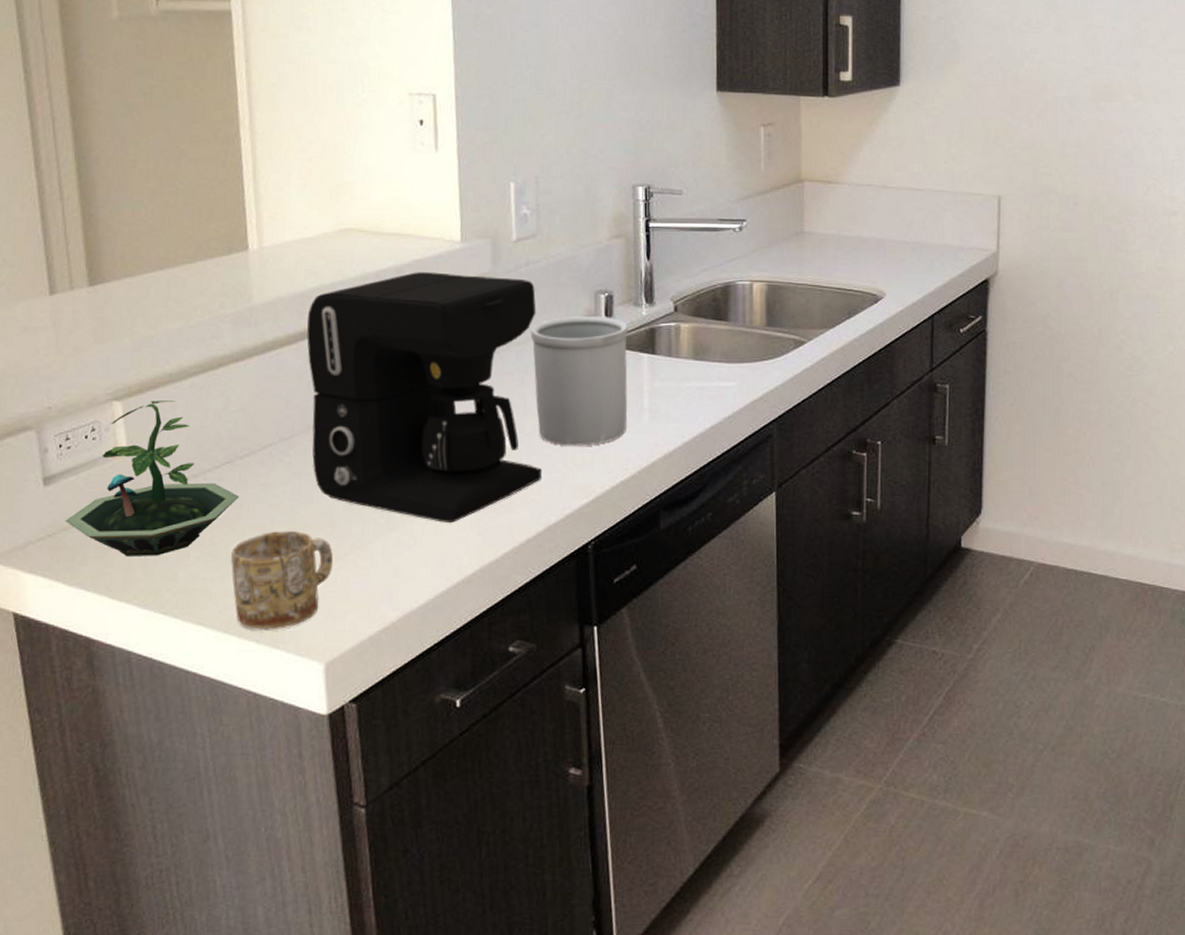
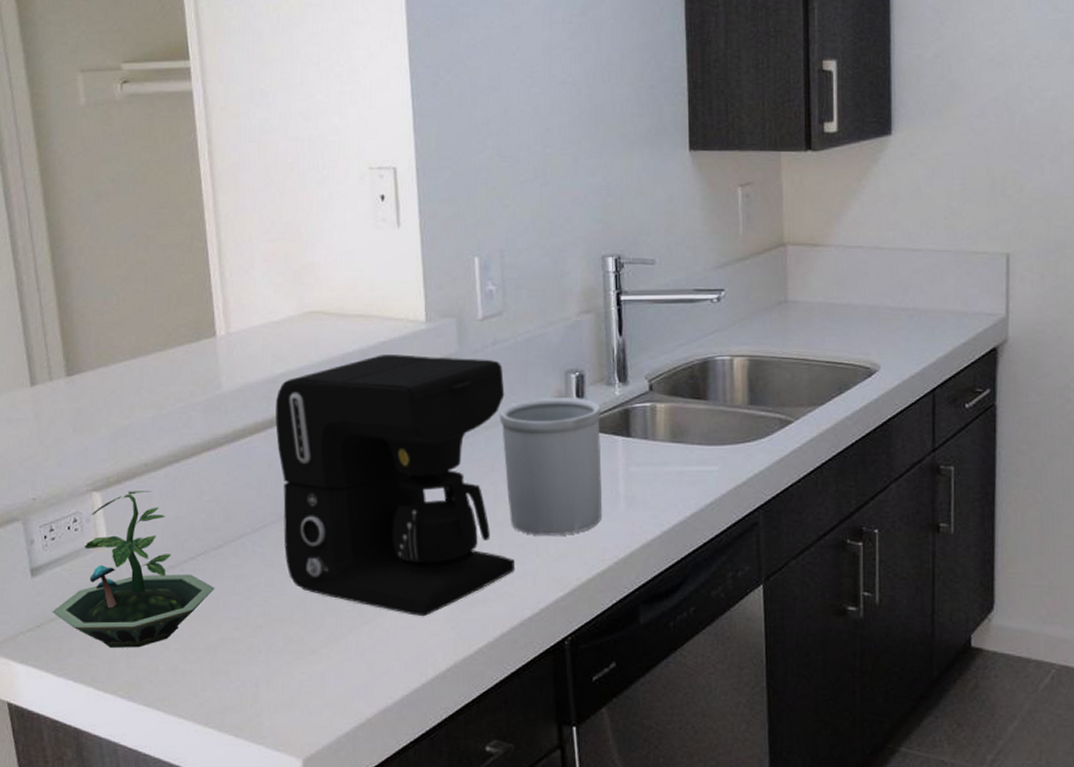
mug: present [231,531,334,631] -> none [209,624,308,725]

